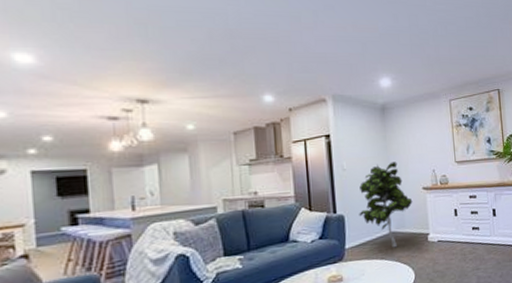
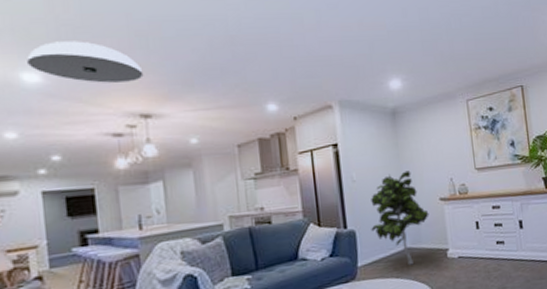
ceiling light: none [20,24,142,67] -> present [27,41,144,83]

